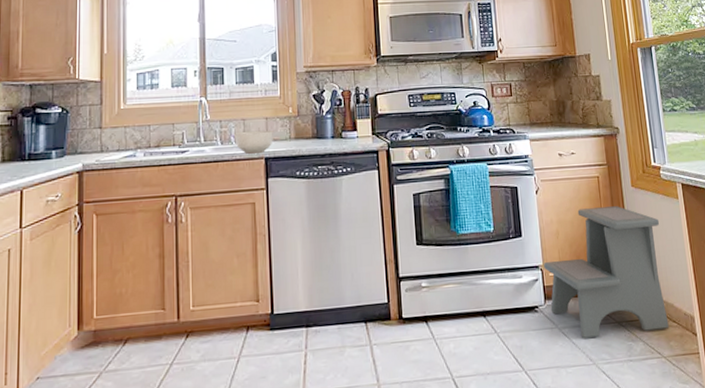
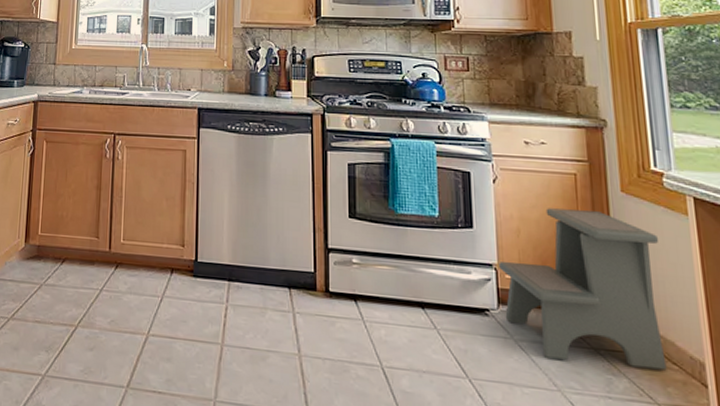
bowl: present [234,130,275,155] -> none [170,80,209,104]

